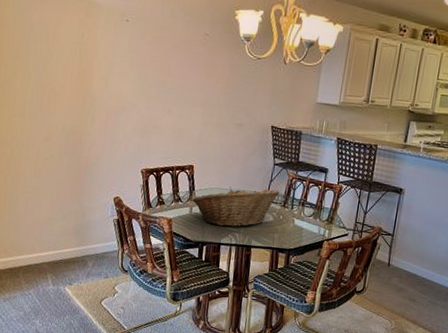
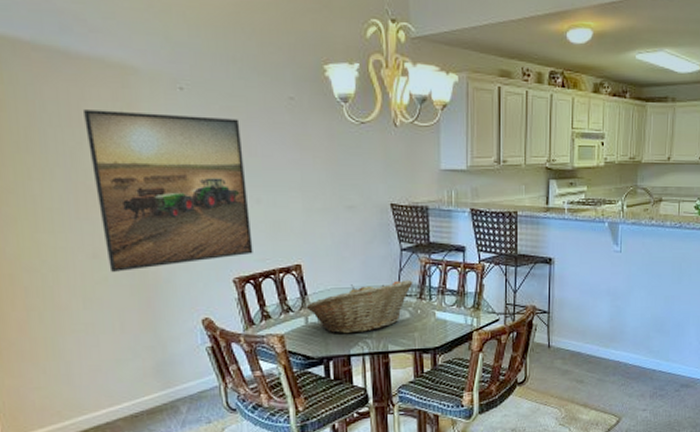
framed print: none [56,31,165,153] -> present [84,110,253,272]

